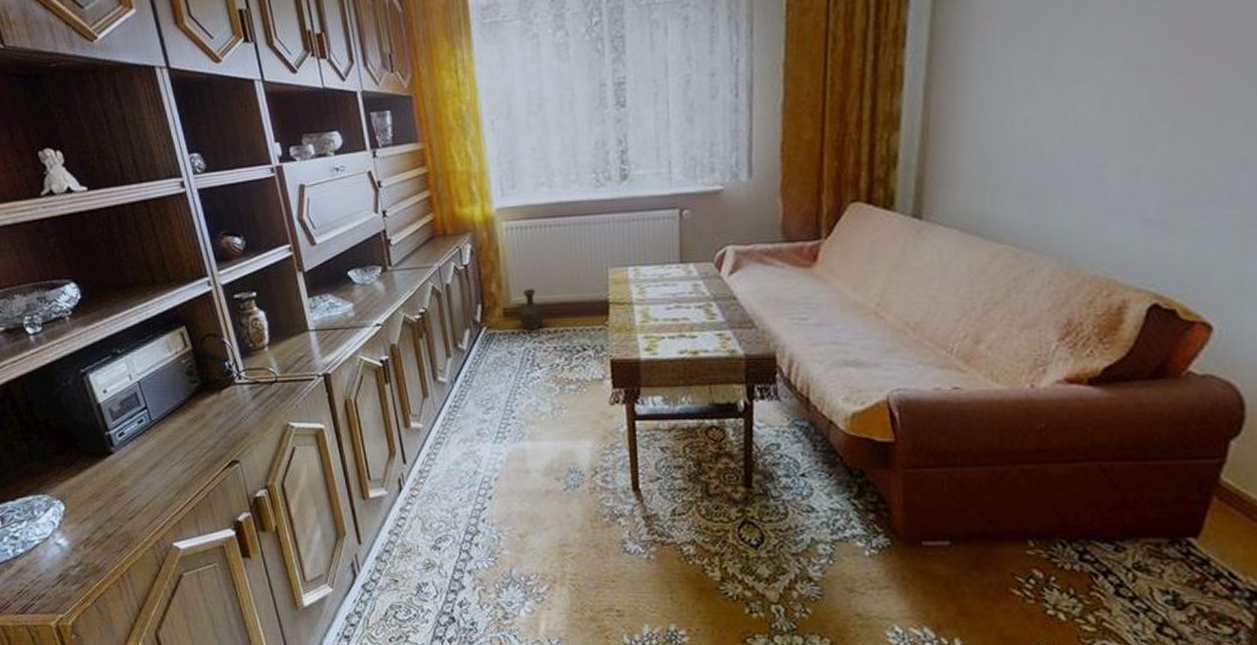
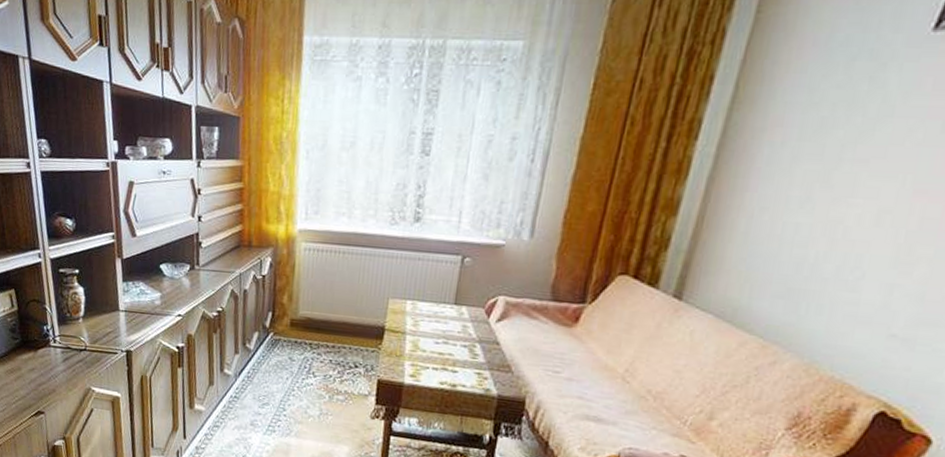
ceramic jug: present [517,289,545,329] -> none [302,305,327,342]

